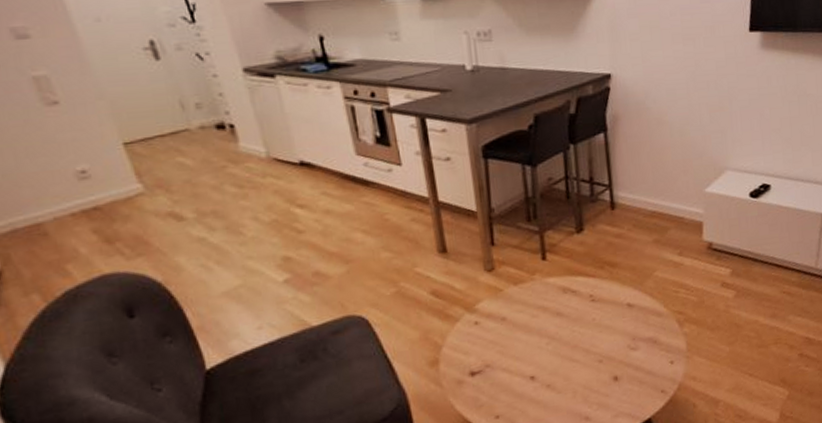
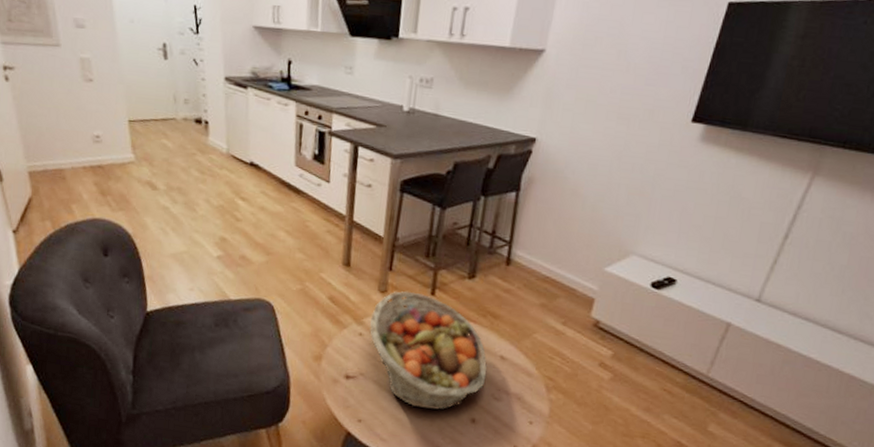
fruit basket: none [483,260,619,385] -> present [369,291,487,410]

